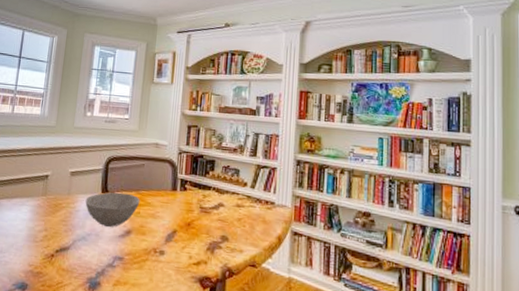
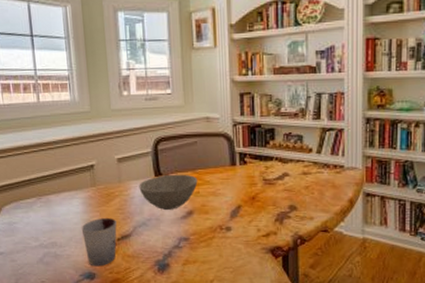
cup: none [23,227,59,278] -> present [81,217,117,267]

